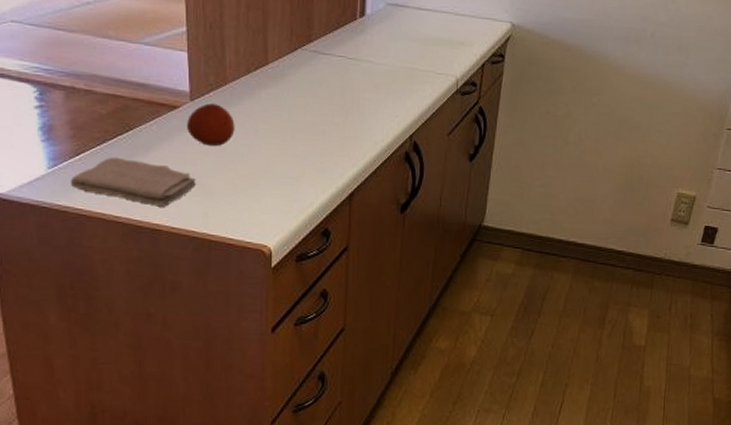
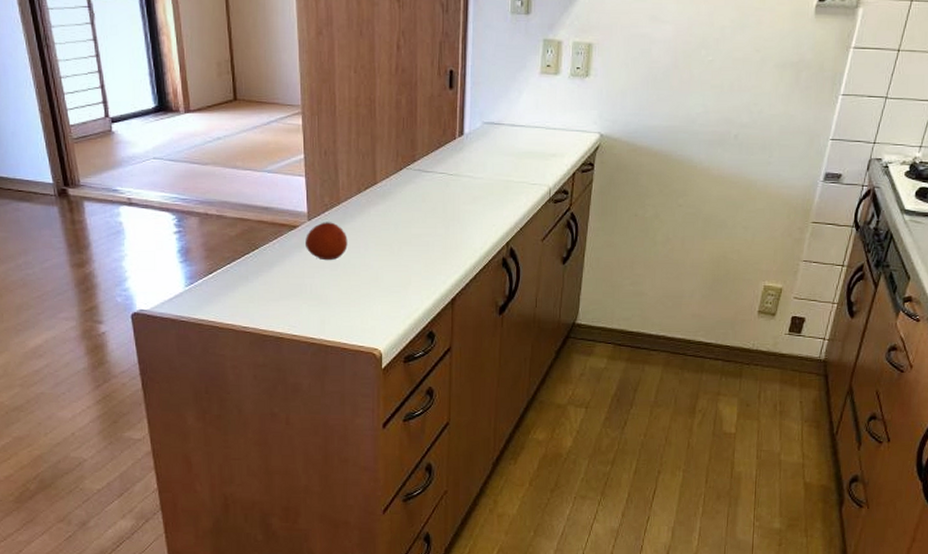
washcloth: present [70,157,197,207] -> none [204,274,315,317]

